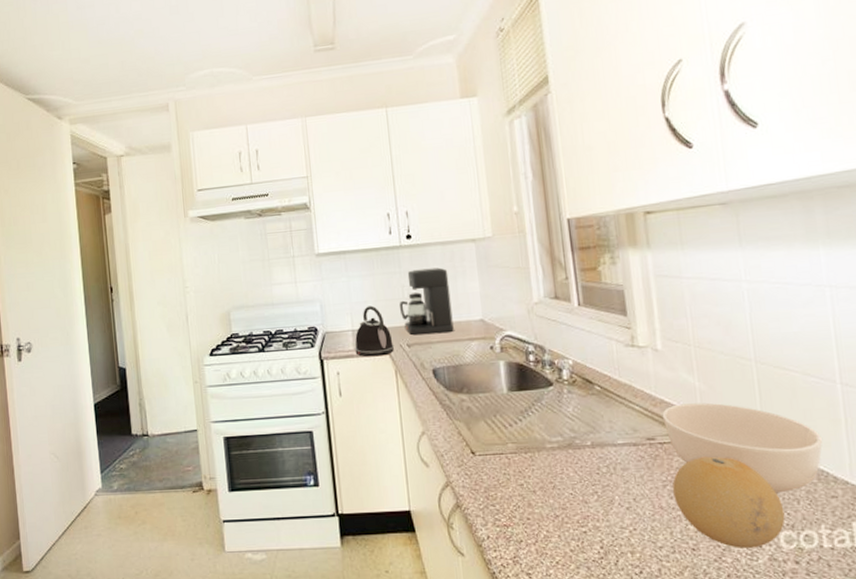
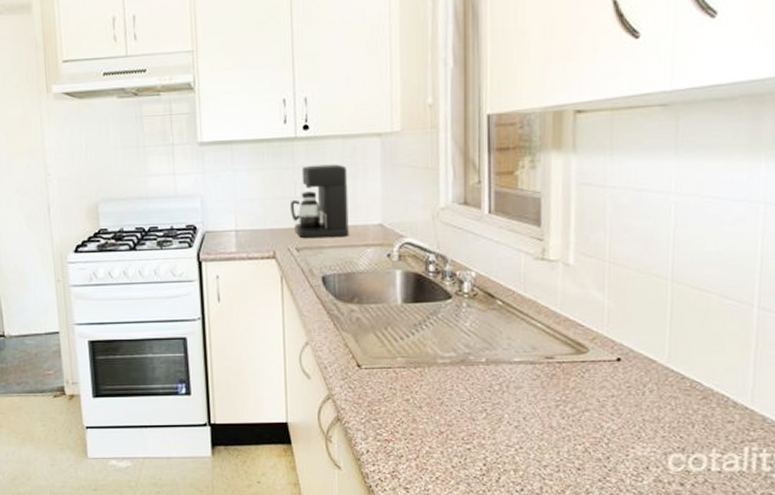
kettle: present [355,305,394,357] -> none [237,204,281,261]
bowl: present [662,402,823,494] -> none [564,322,729,417]
fruit: present [673,456,785,548] -> none [566,377,677,469]

